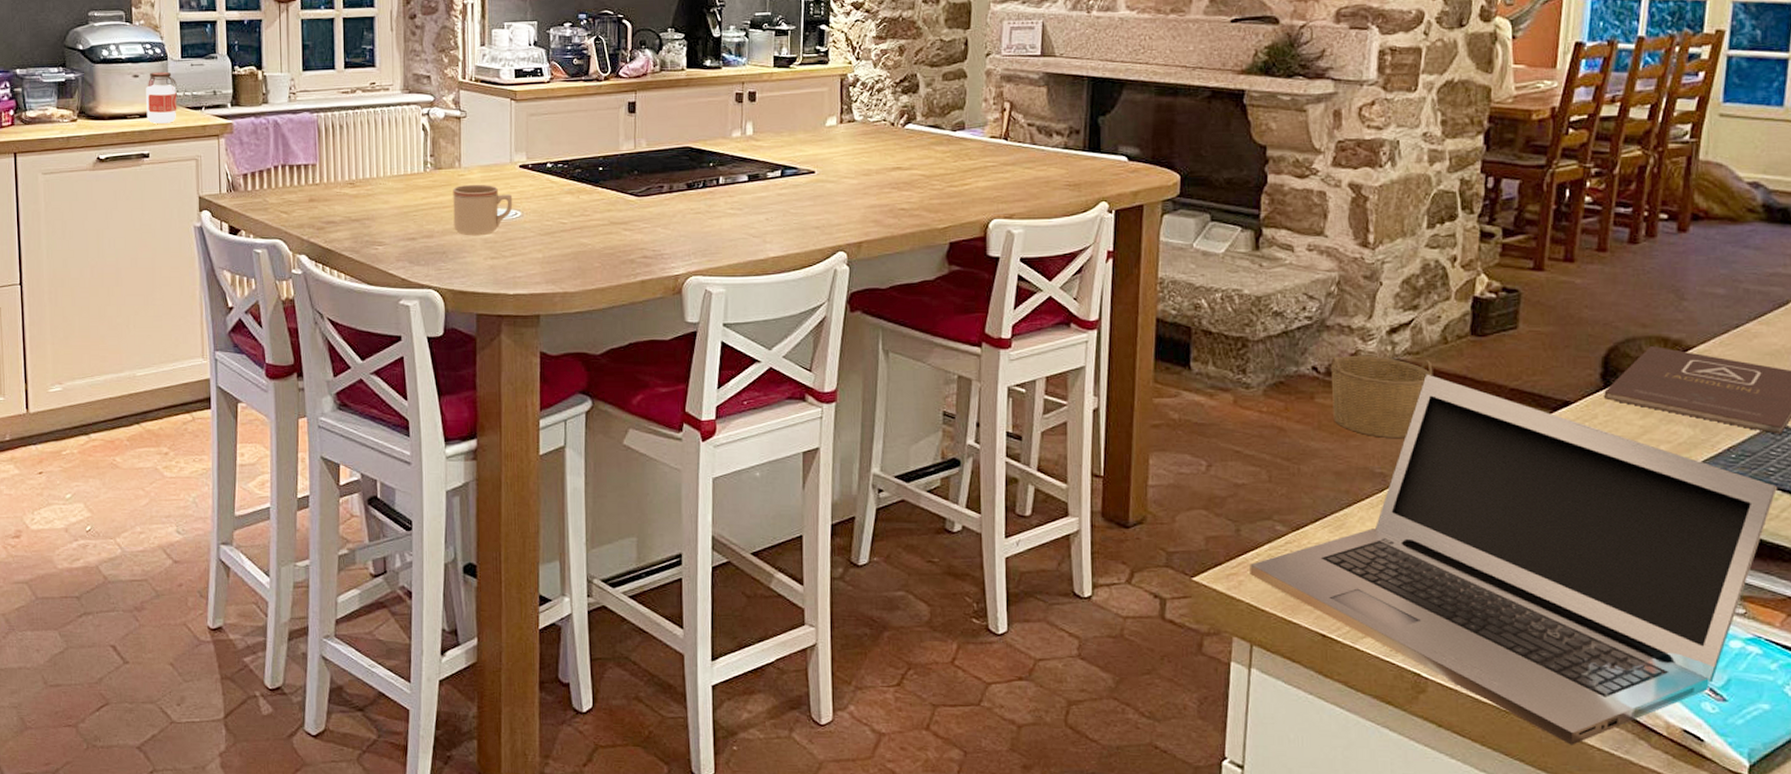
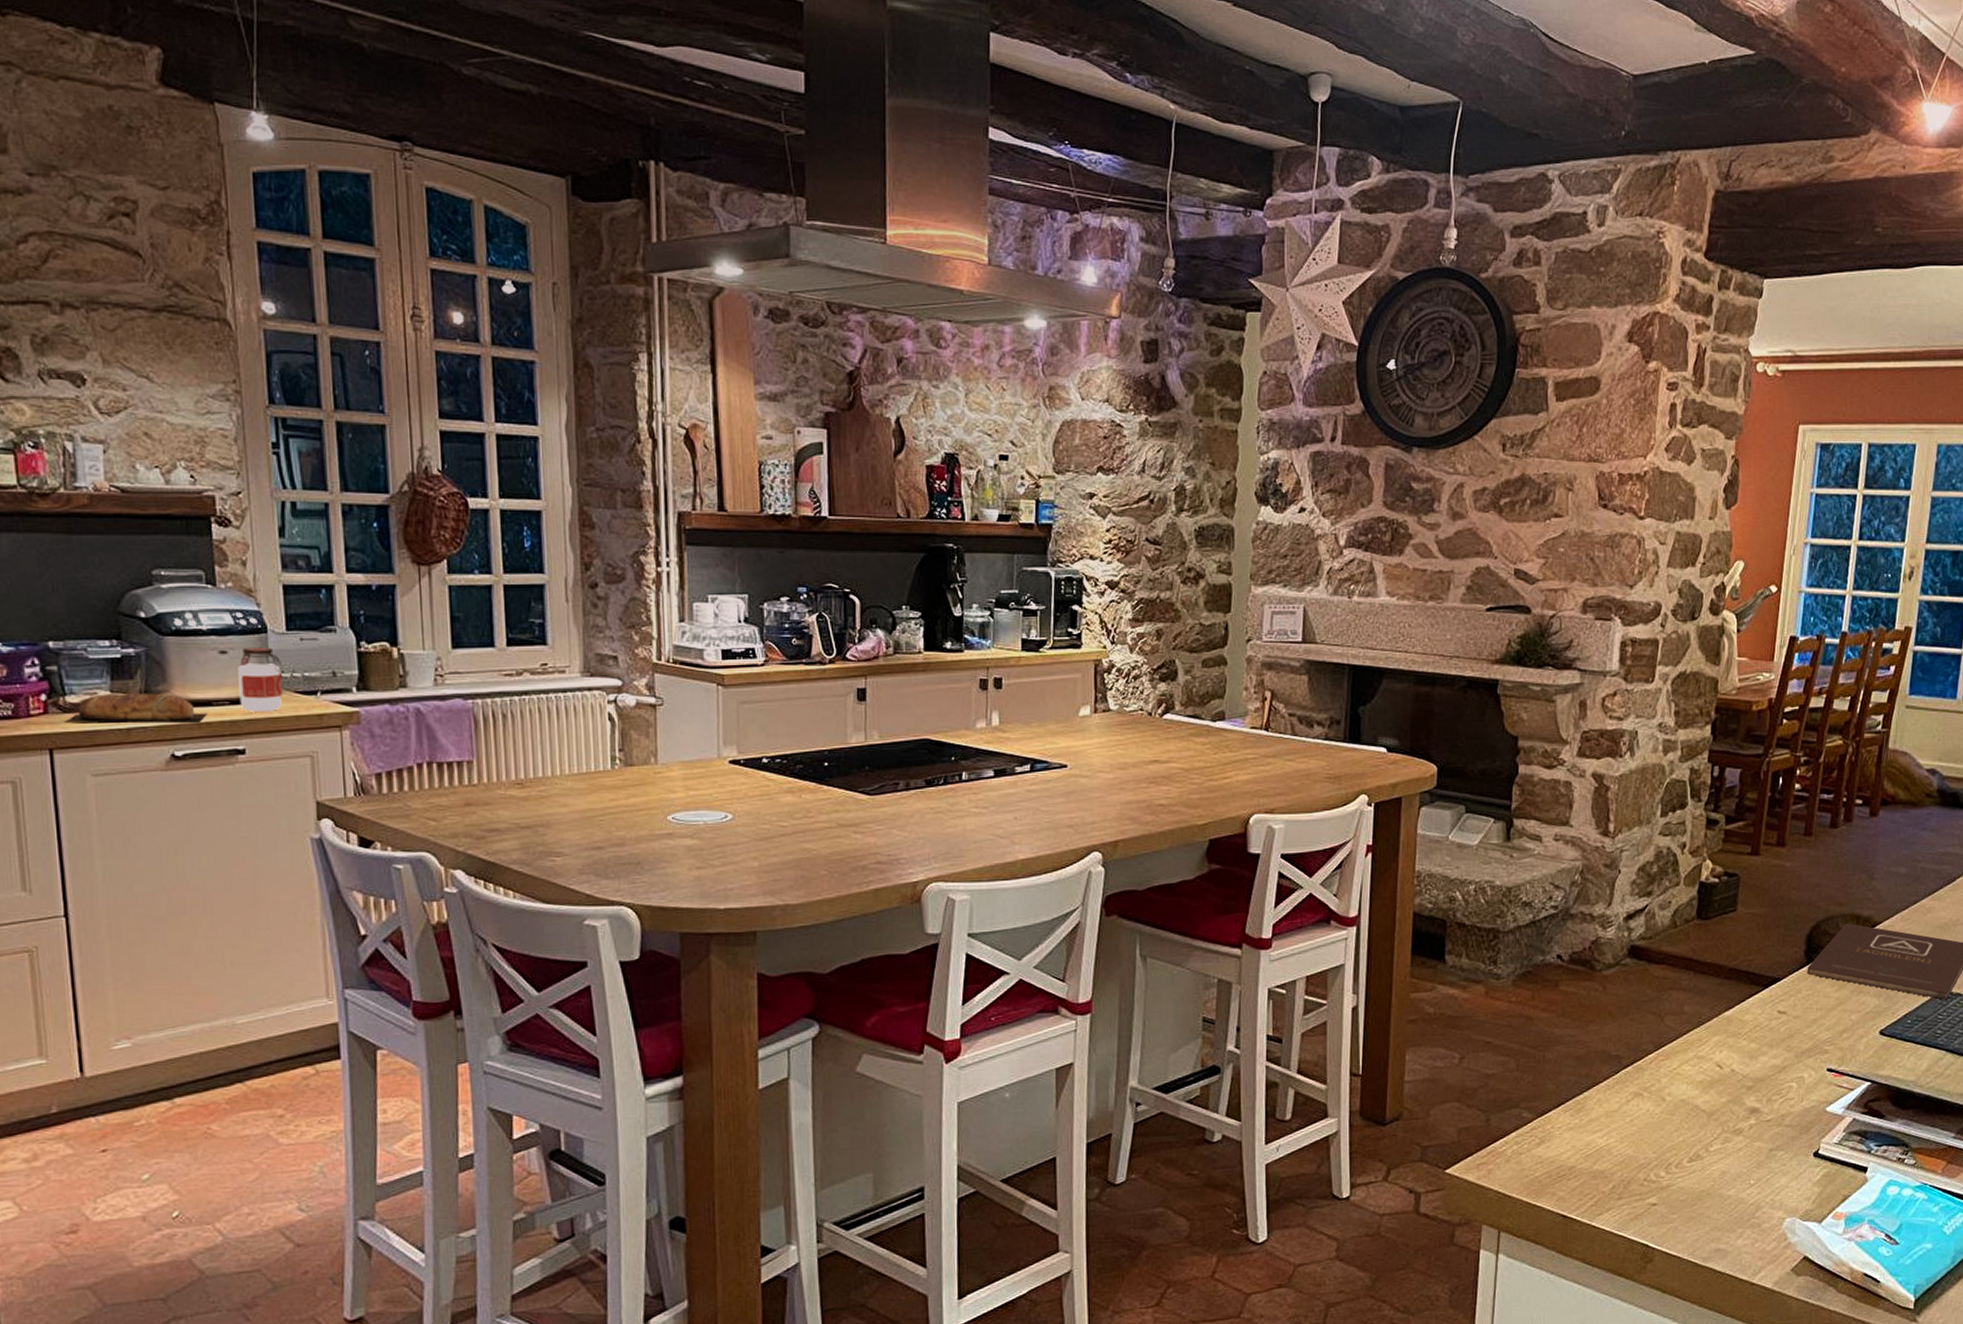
bread loaf: none [25,108,124,134] -> present [64,693,208,724]
mug: present [453,184,513,236] -> none [648,783,722,844]
laptop: present [1250,374,1778,745] -> none [1498,957,1943,1298]
basket: present [1330,356,1433,439] -> none [1573,942,1664,1022]

